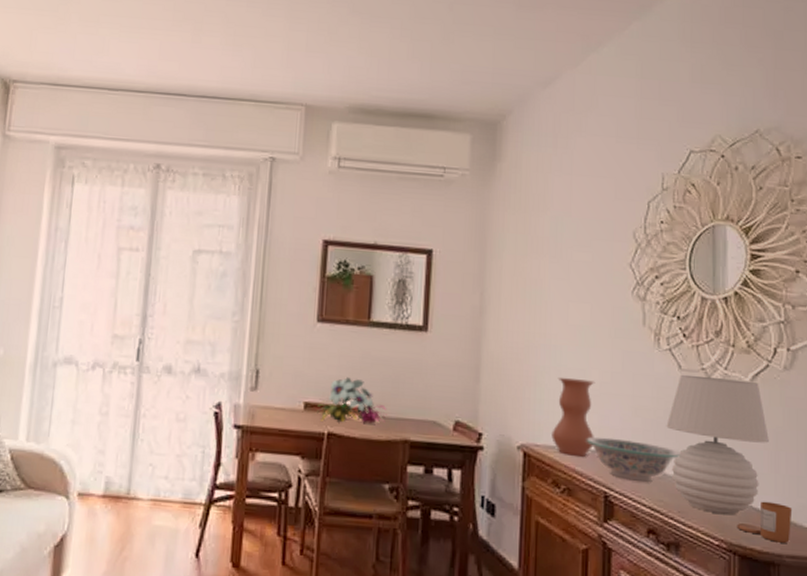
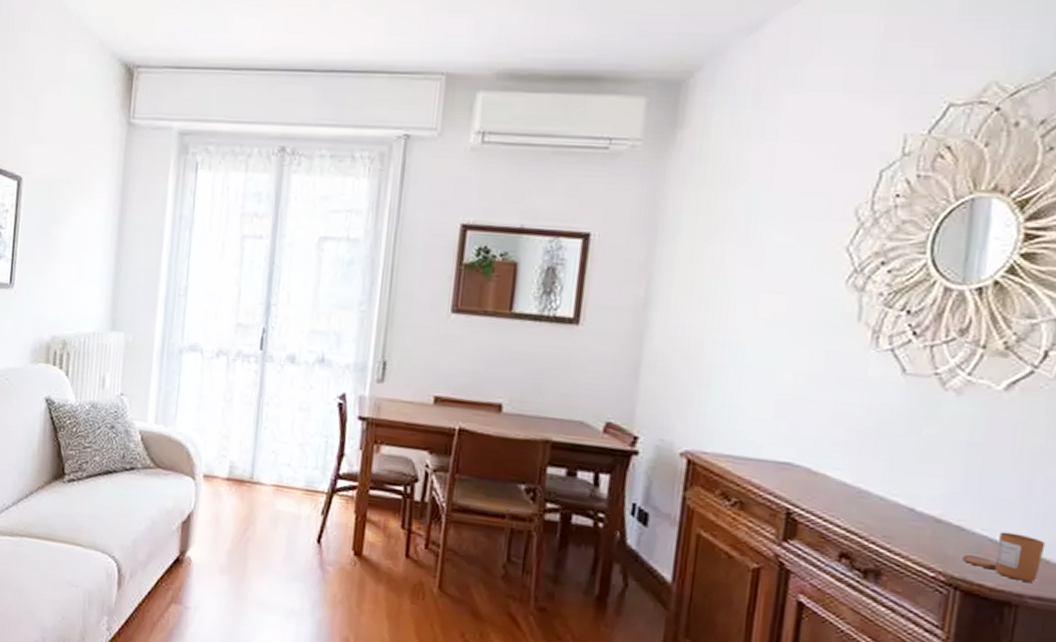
flower arrangement: present [319,377,387,425] -> none [450,372,527,422]
vase: present [551,377,595,458] -> none [724,378,787,470]
decorative bowl: present [586,437,681,483] -> none [768,447,894,501]
table lamp: present [666,374,769,516] -> none [877,379,1023,546]

